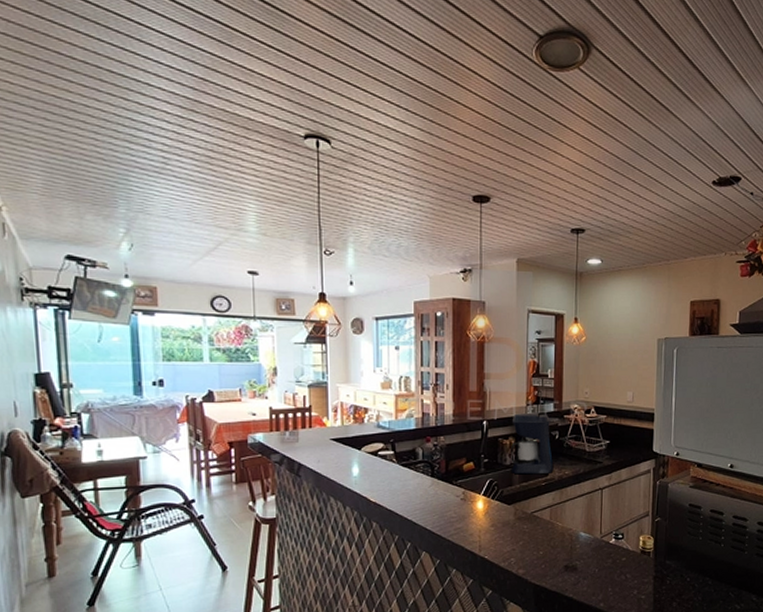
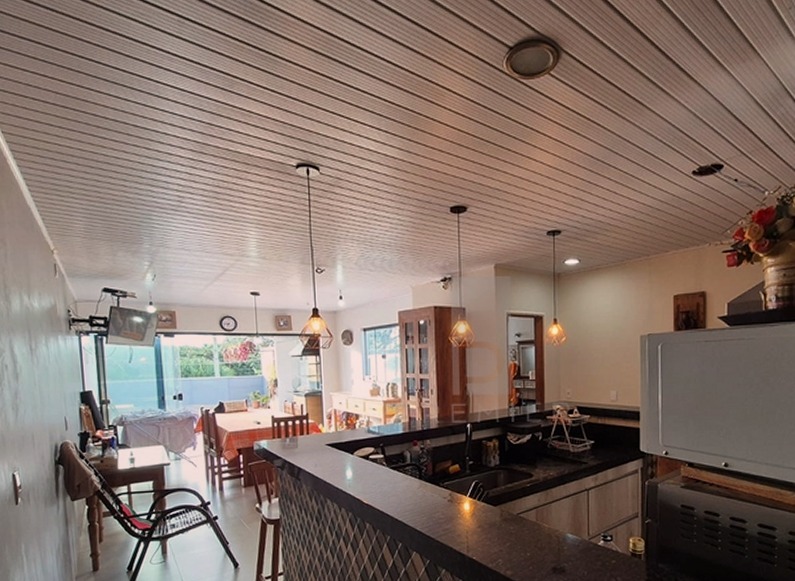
coffee maker: present [510,412,554,475] -> none [495,414,538,476]

